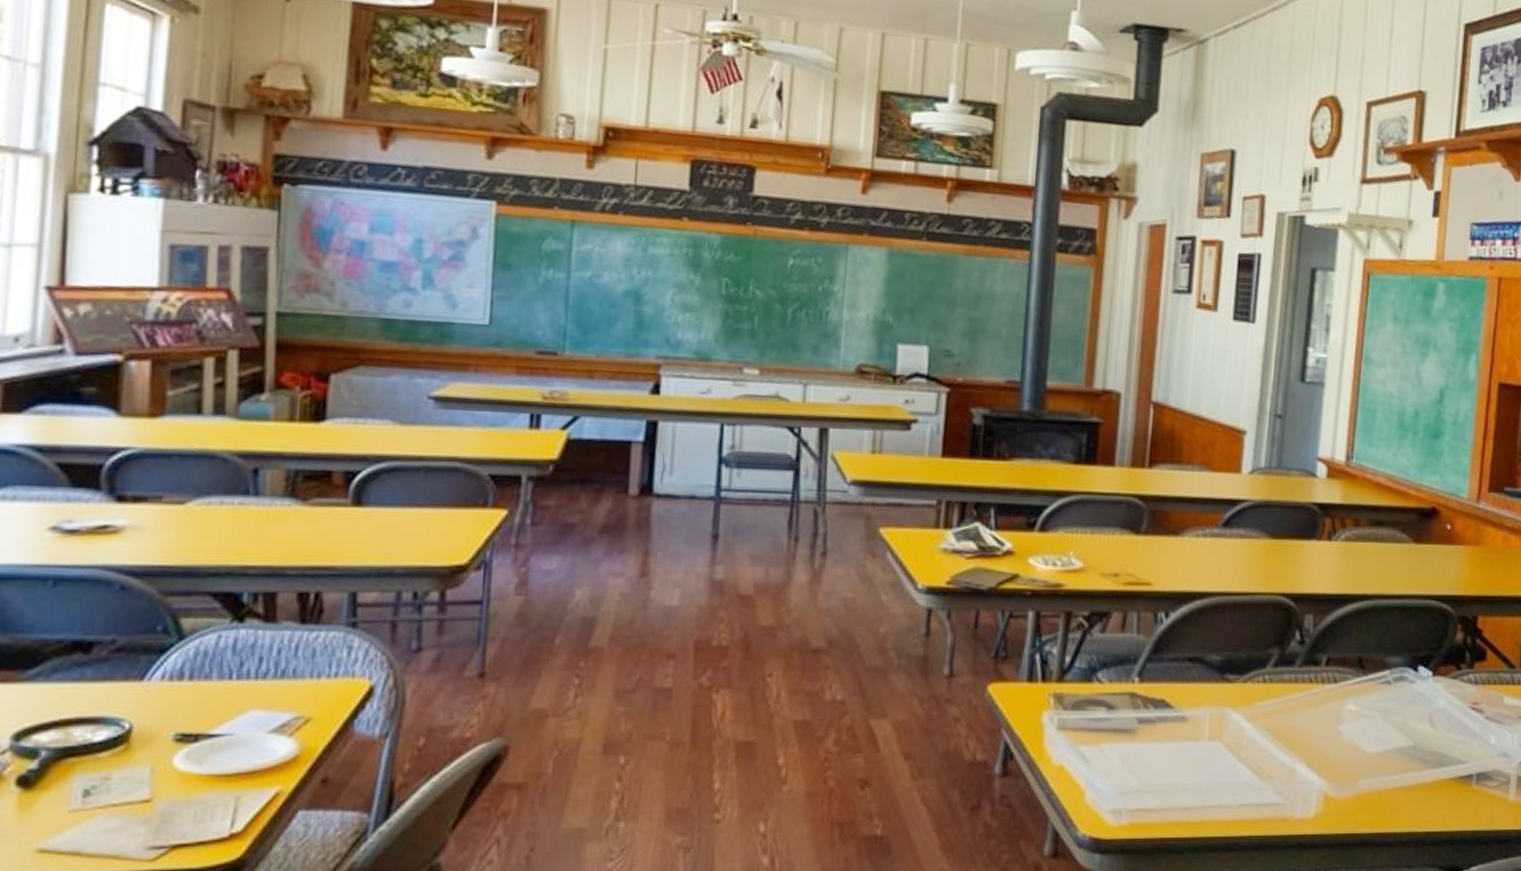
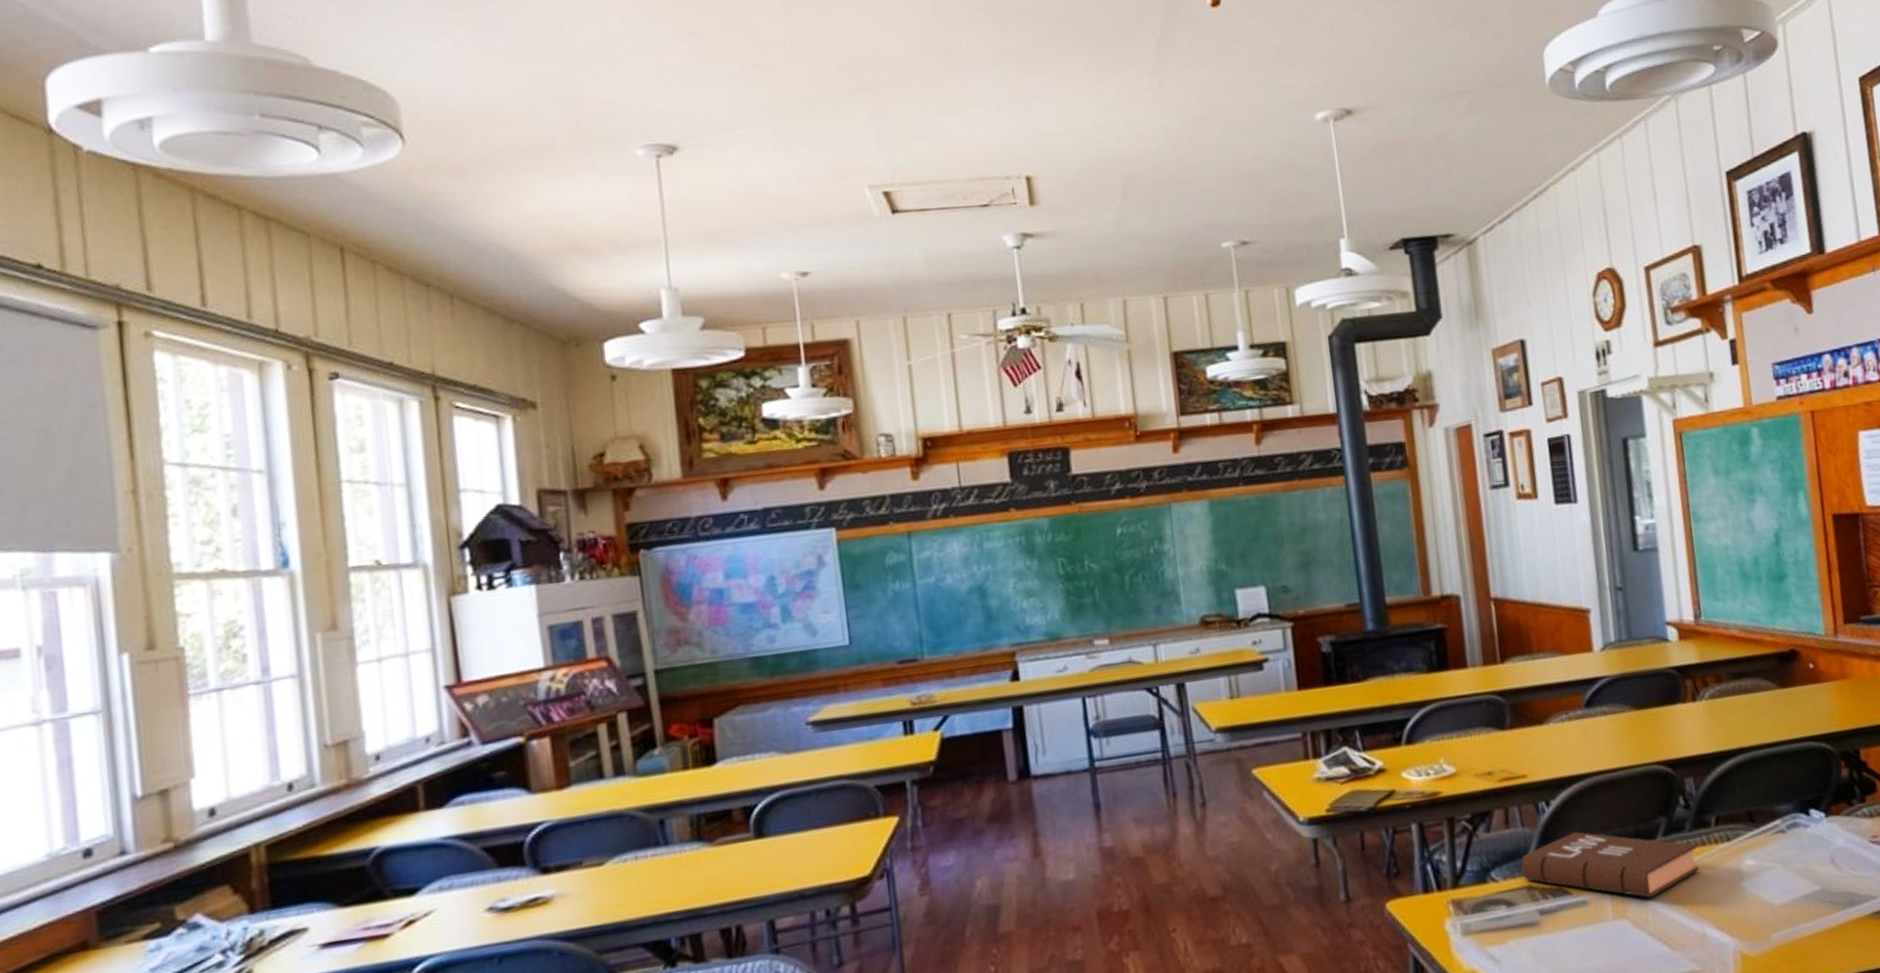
book: none [1128,648,1304,725] -> present [1521,832,1700,898]

